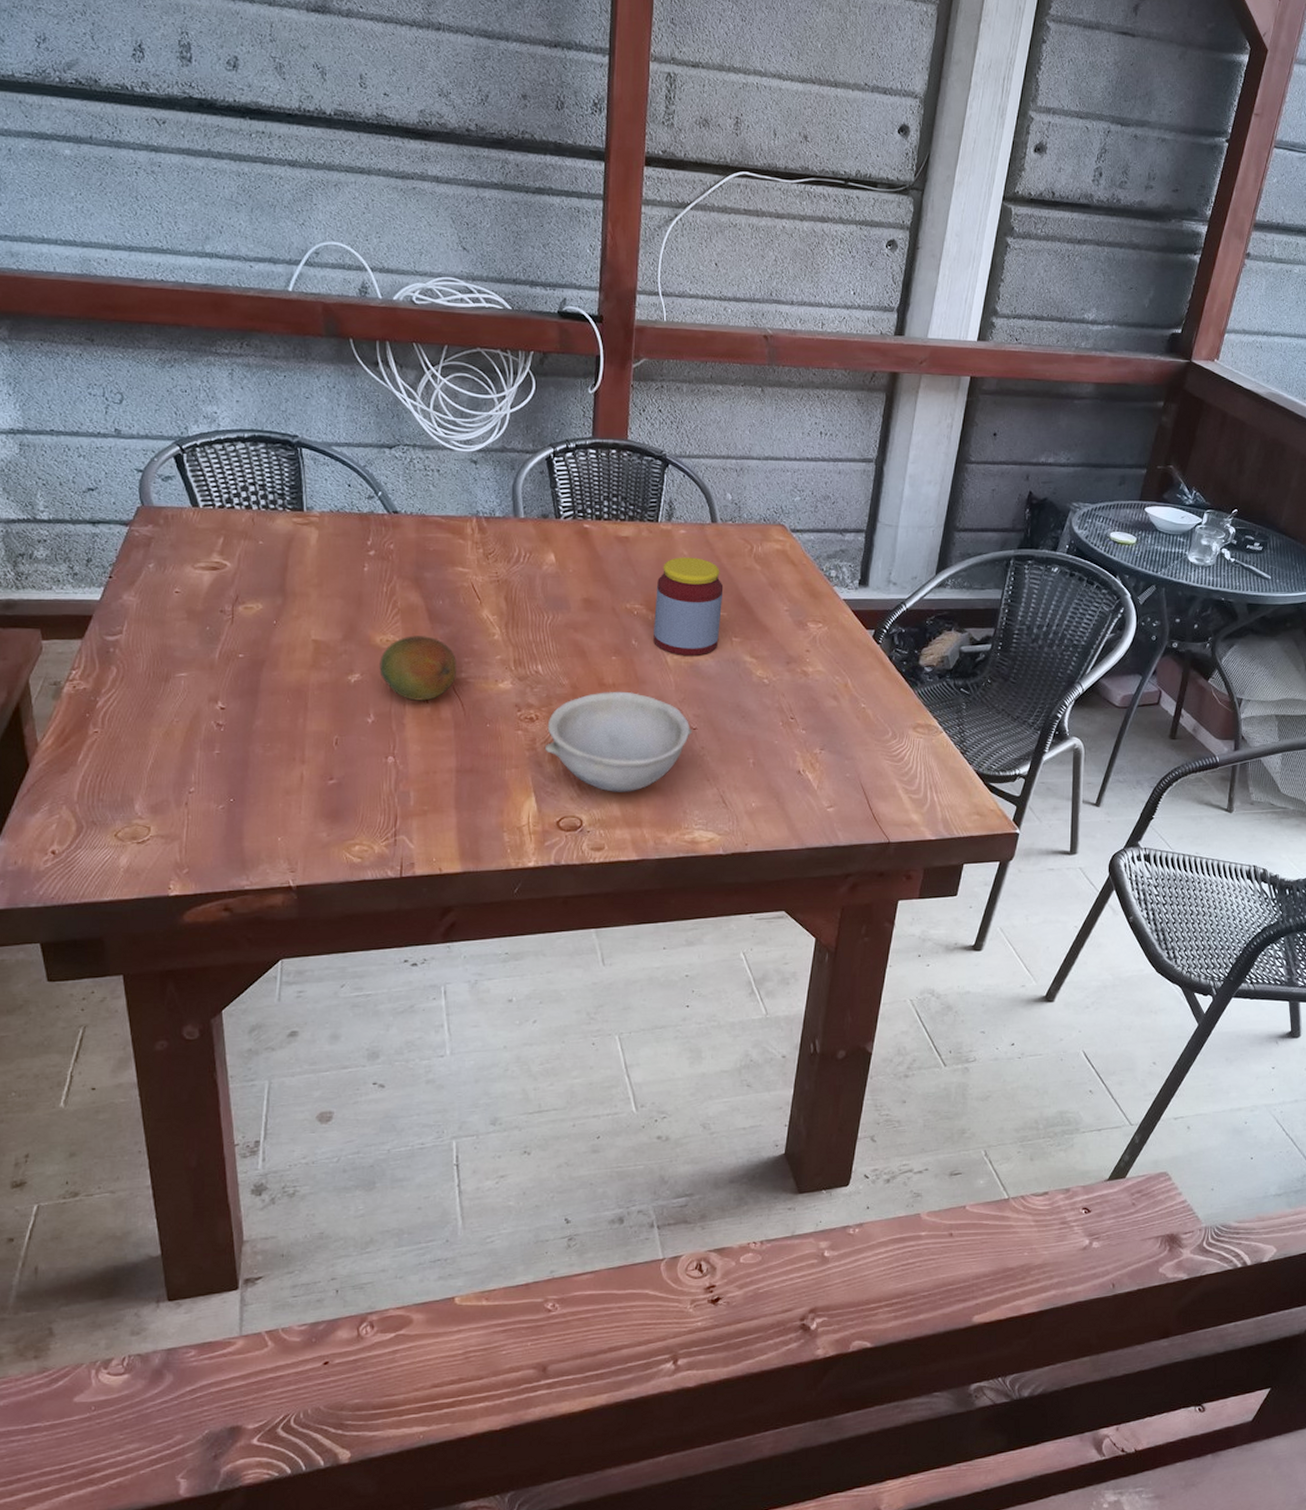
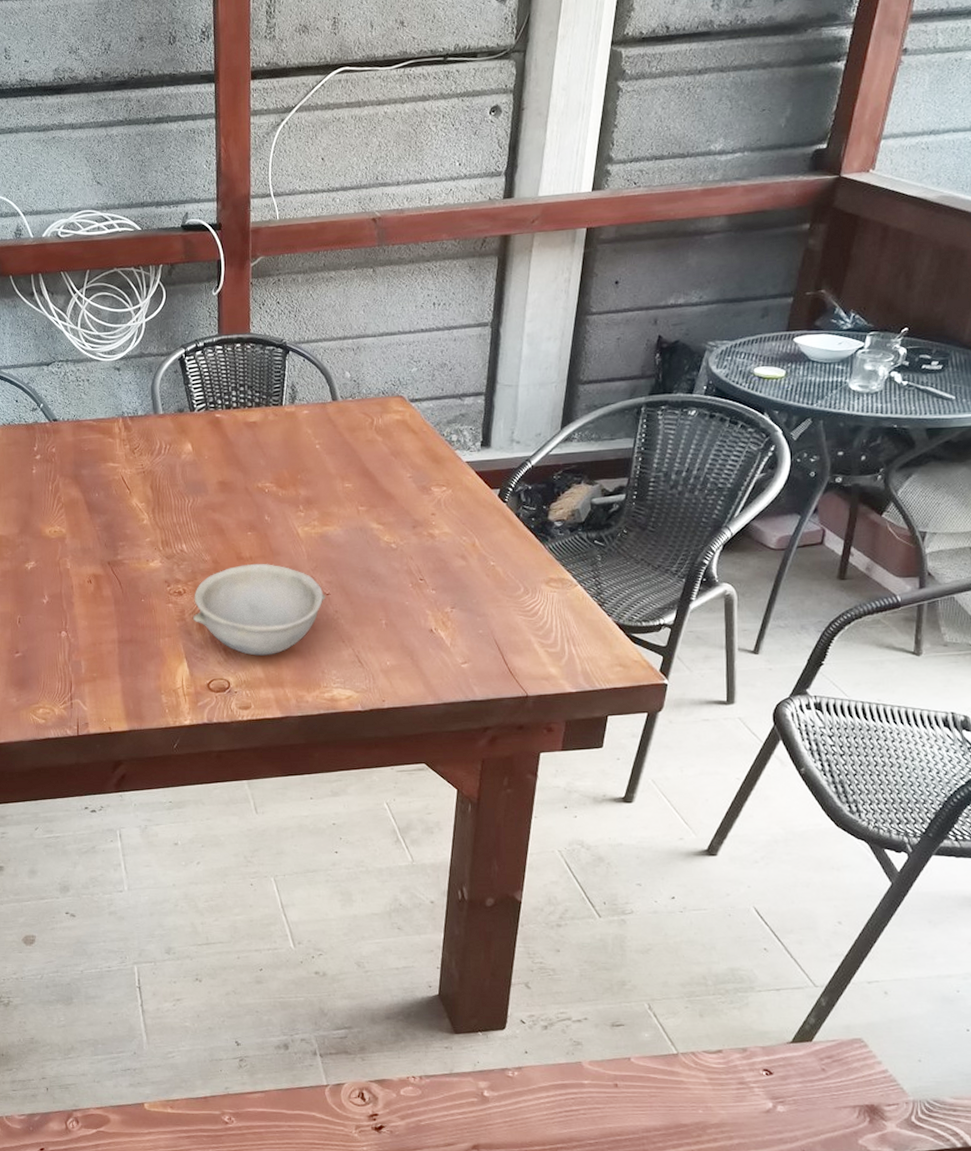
fruit: present [379,636,457,701] -> none [50,525,114,582]
jar: present [653,557,724,657] -> none [284,435,348,528]

